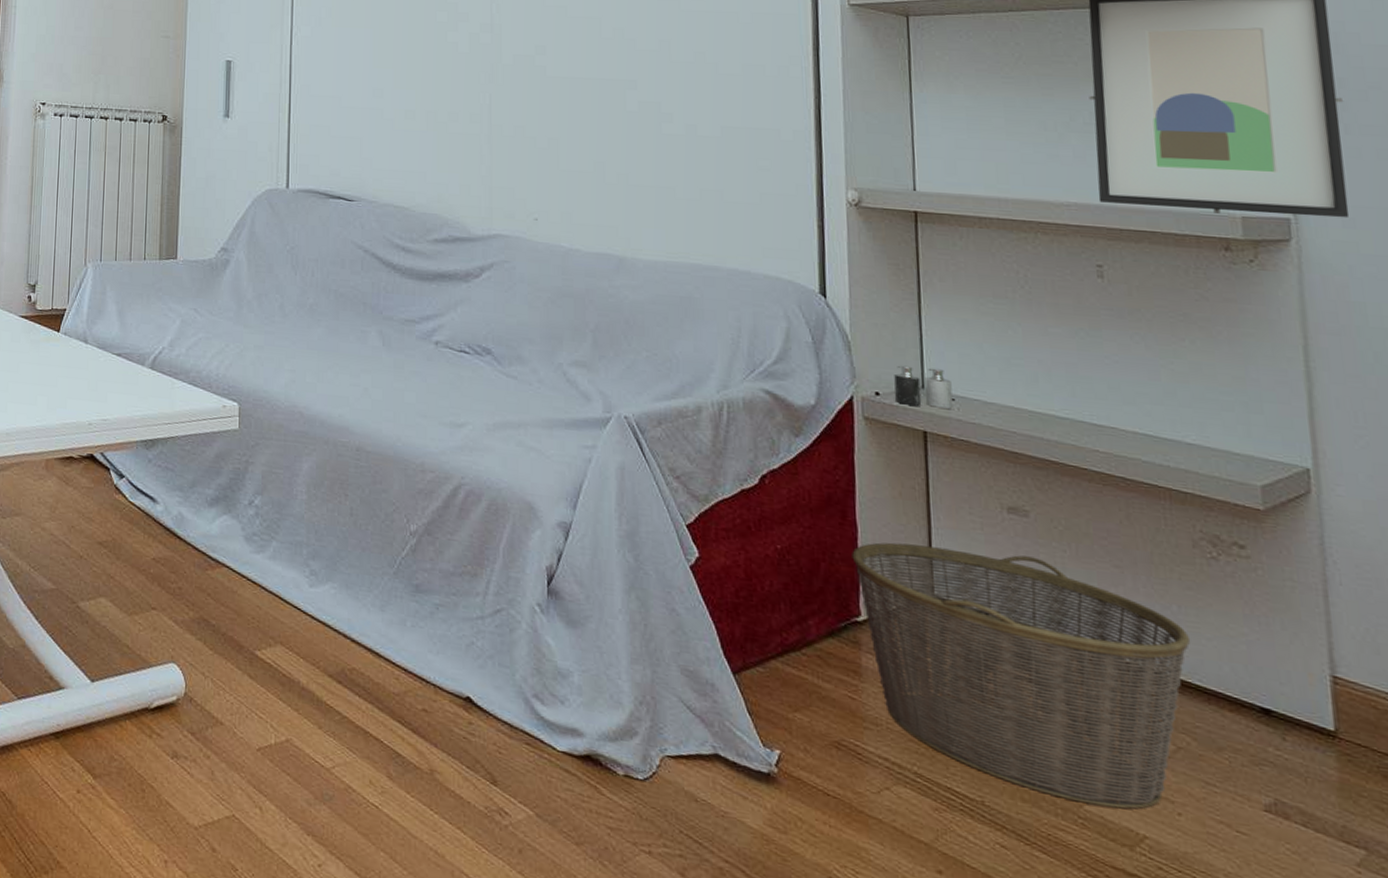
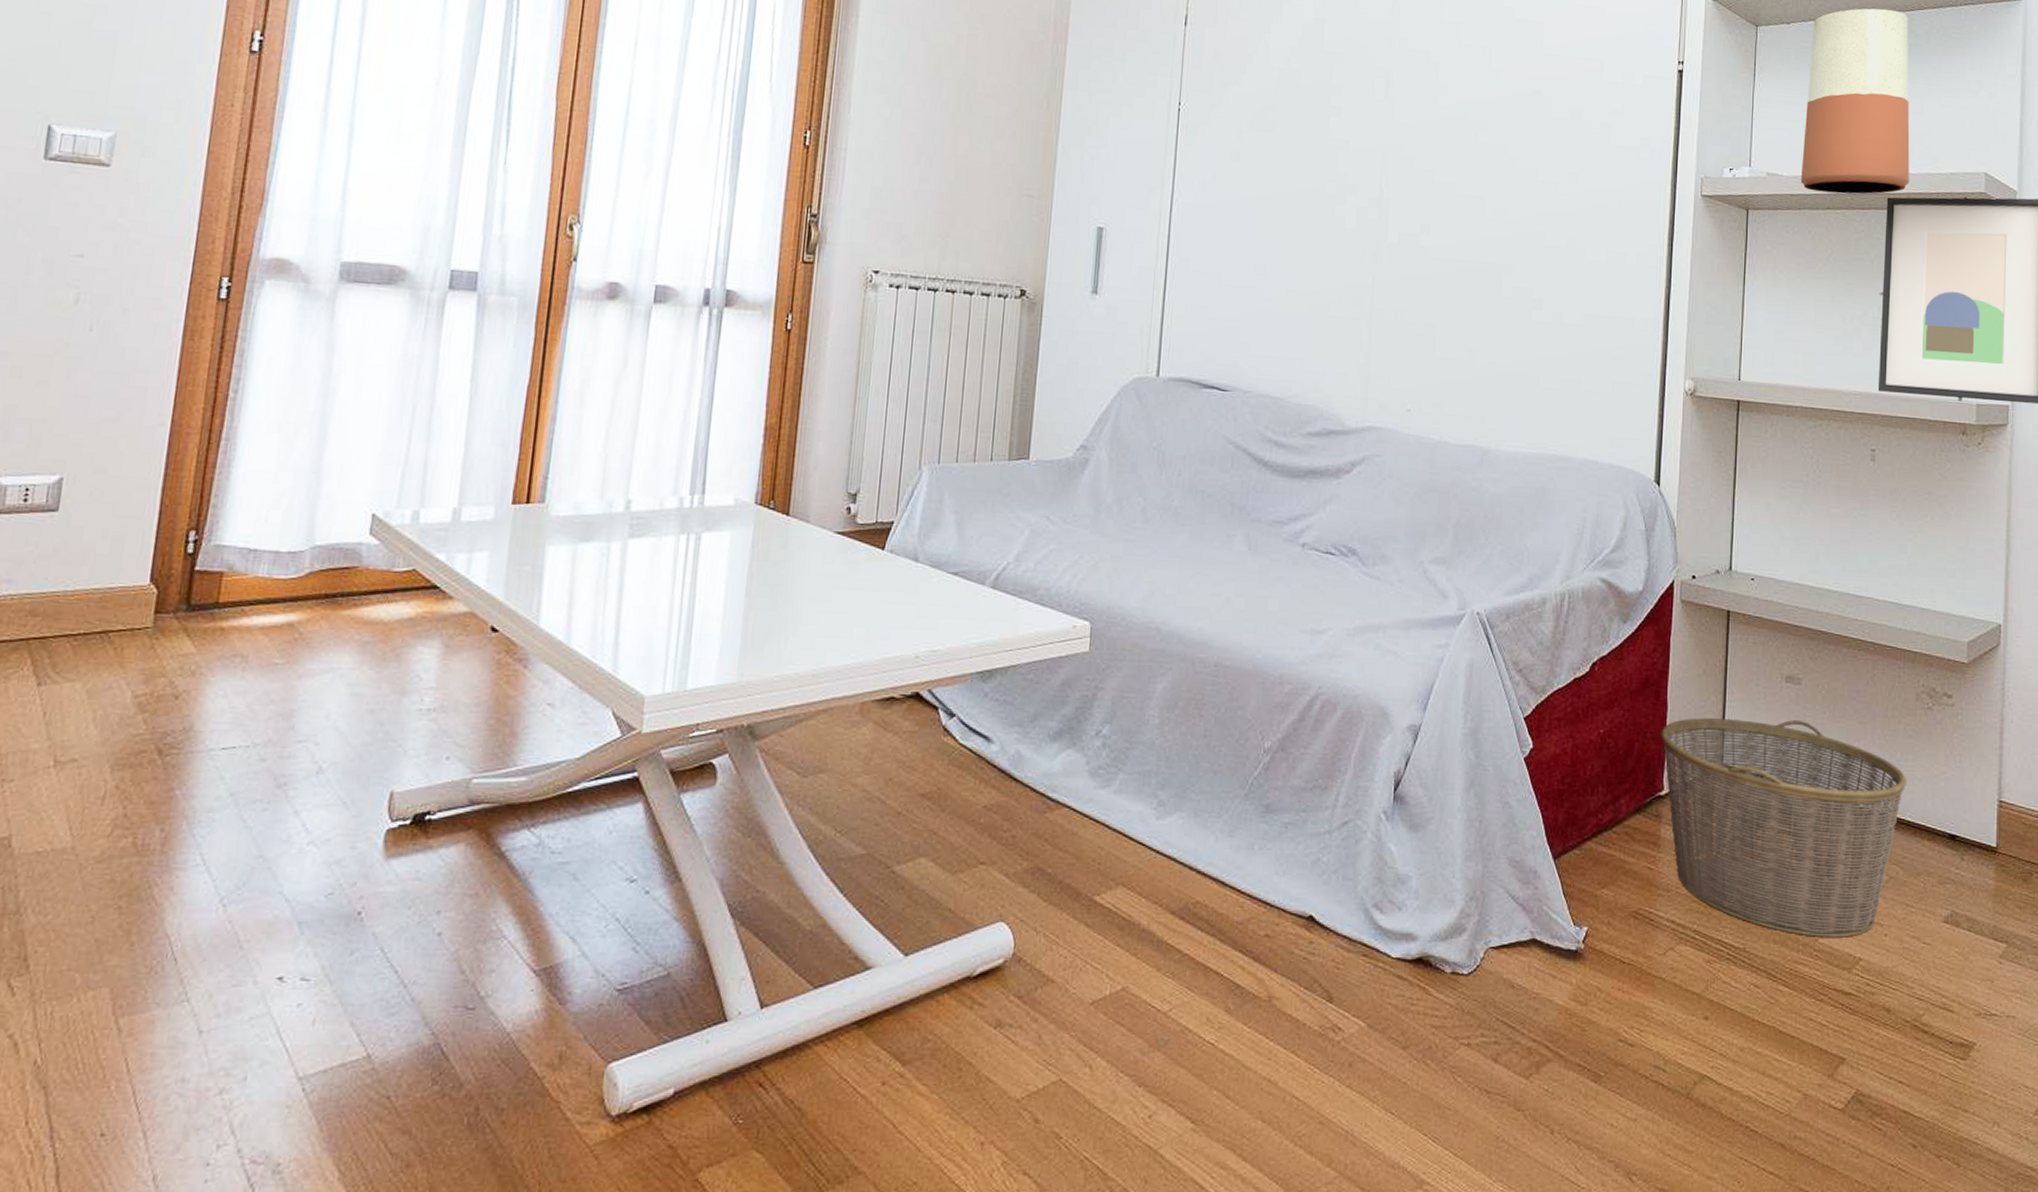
candle: present [894,365,953,409] -> none [1707,549,1753,588]

